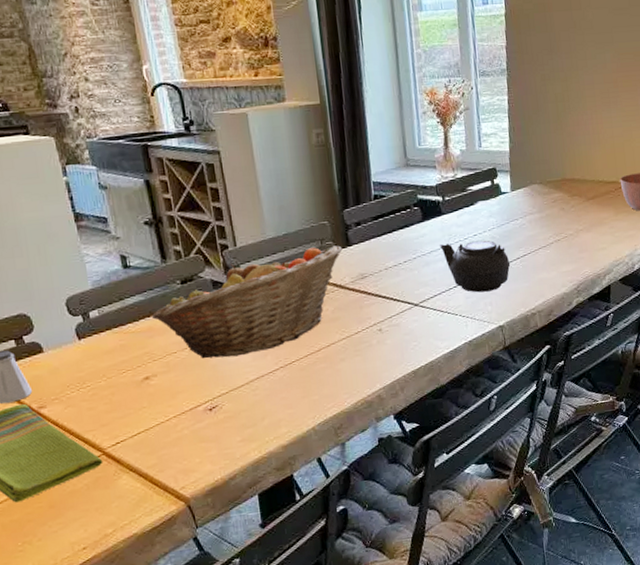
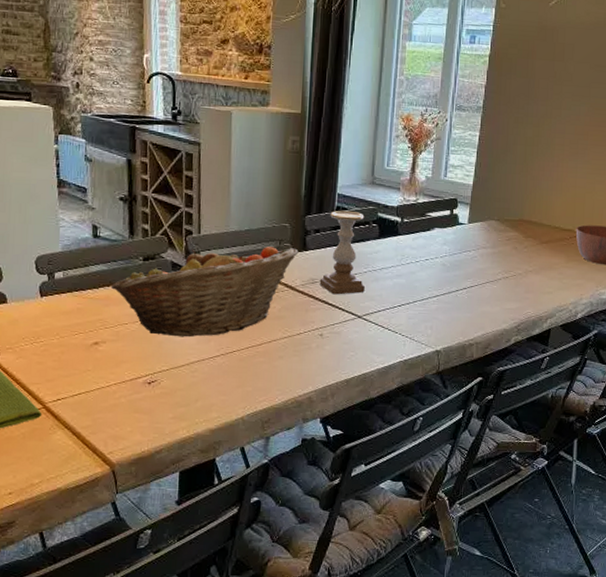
candle holder: none [368,197,417,287] -> present [319,210,365,295]
teapot: present [440,240,511,293] -> none [391,262,457,316]

